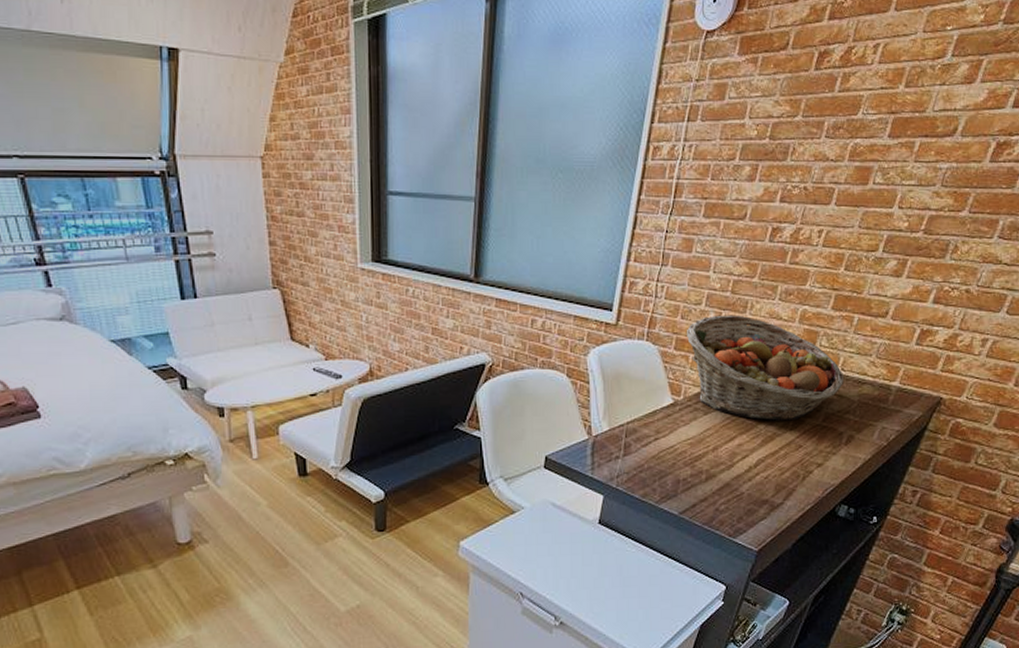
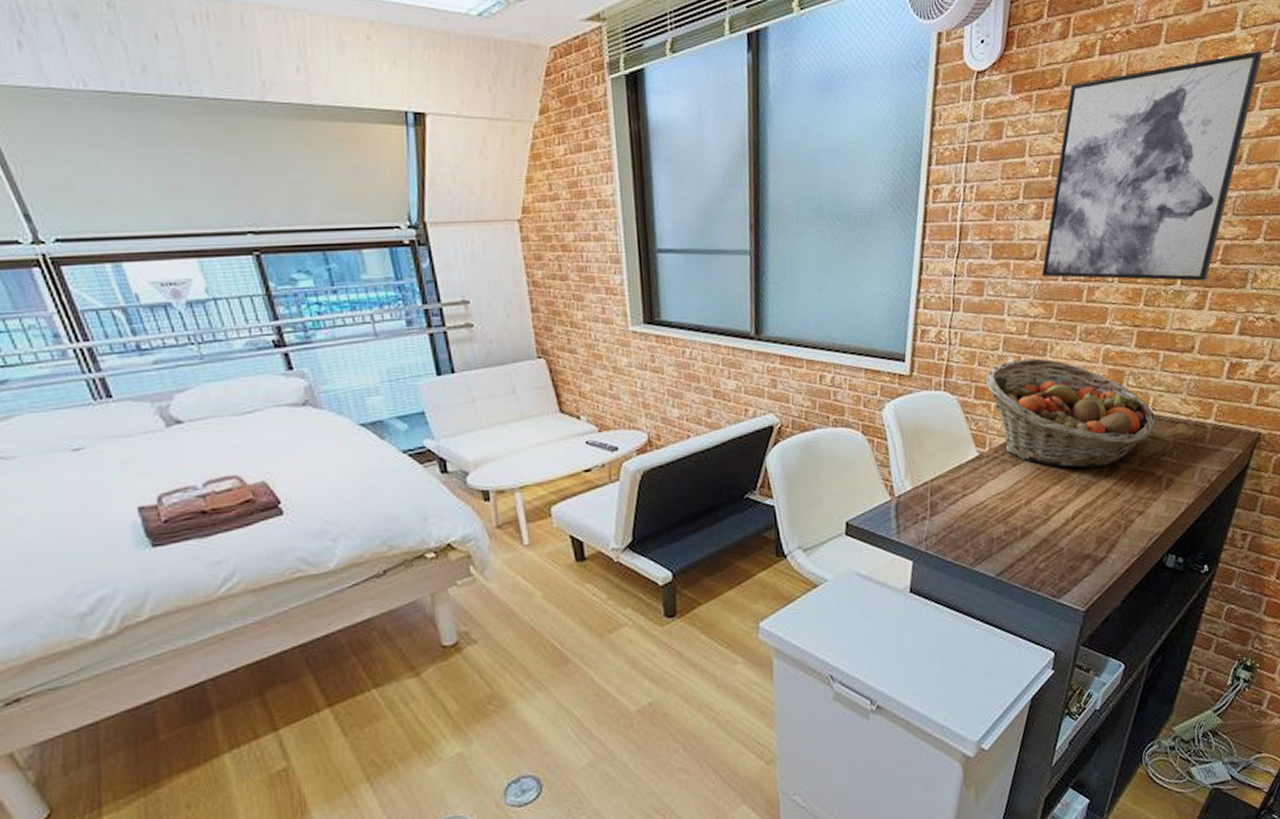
wall art: none [749,22,991,249] -> present [1041,51,1263,281]

